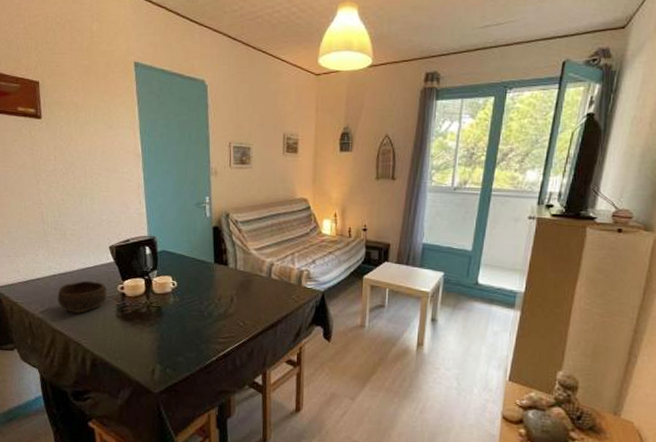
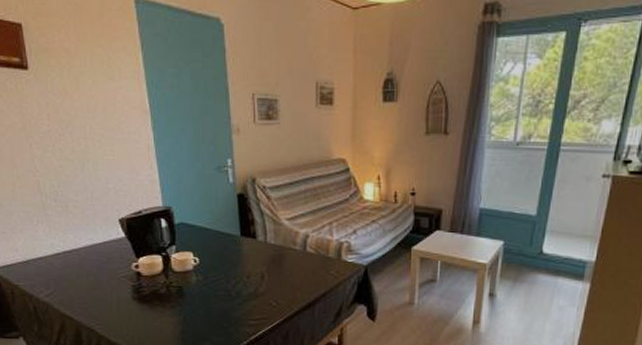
bowl: present [57,280,107,313] -> none [63,259,120,296]

